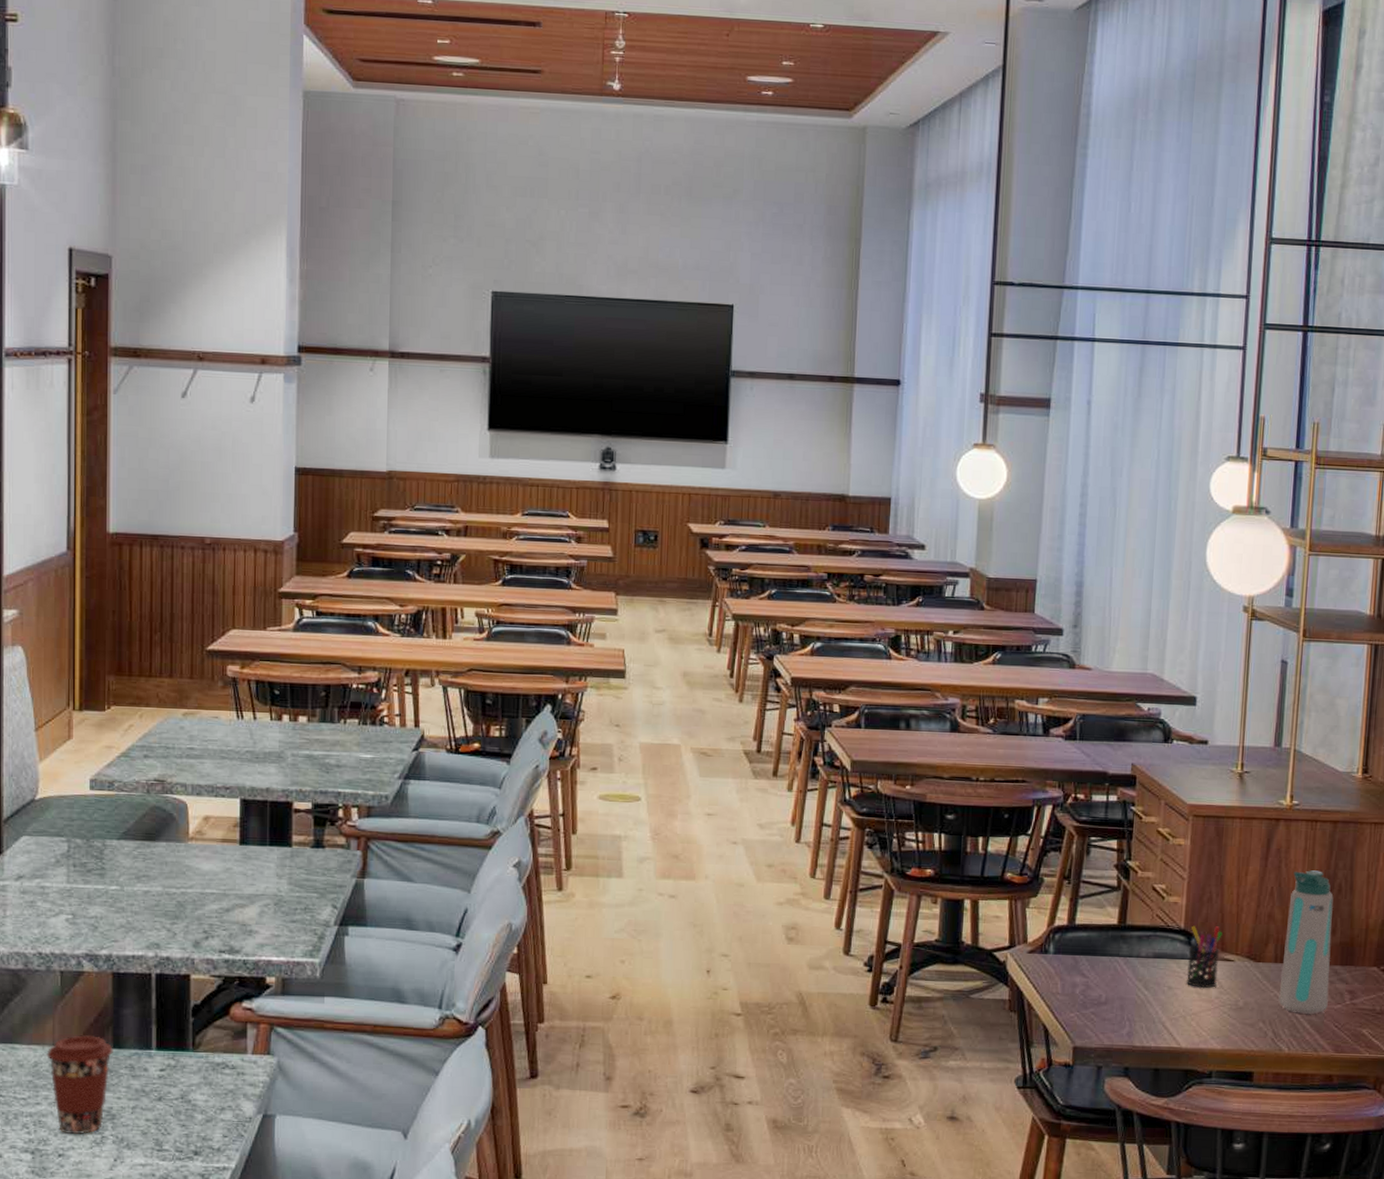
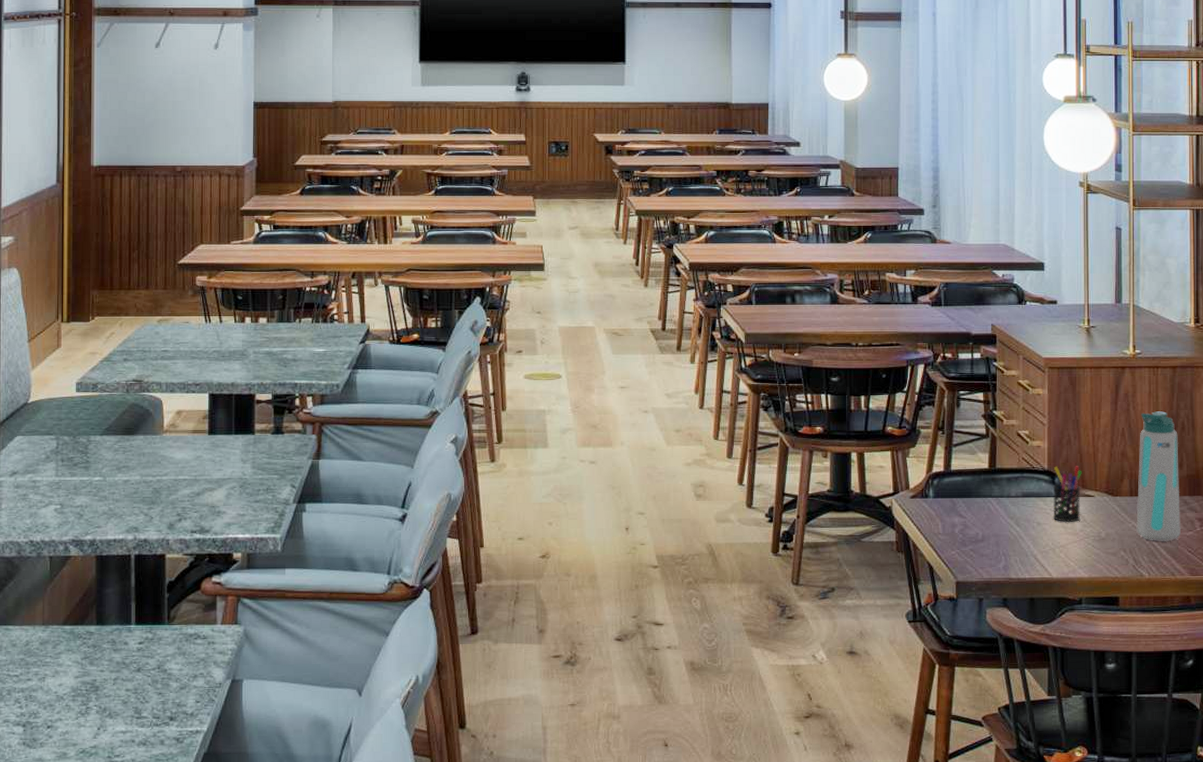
coffee cup: present [46,1035,113,1134] -> none [37,614,97,706]

